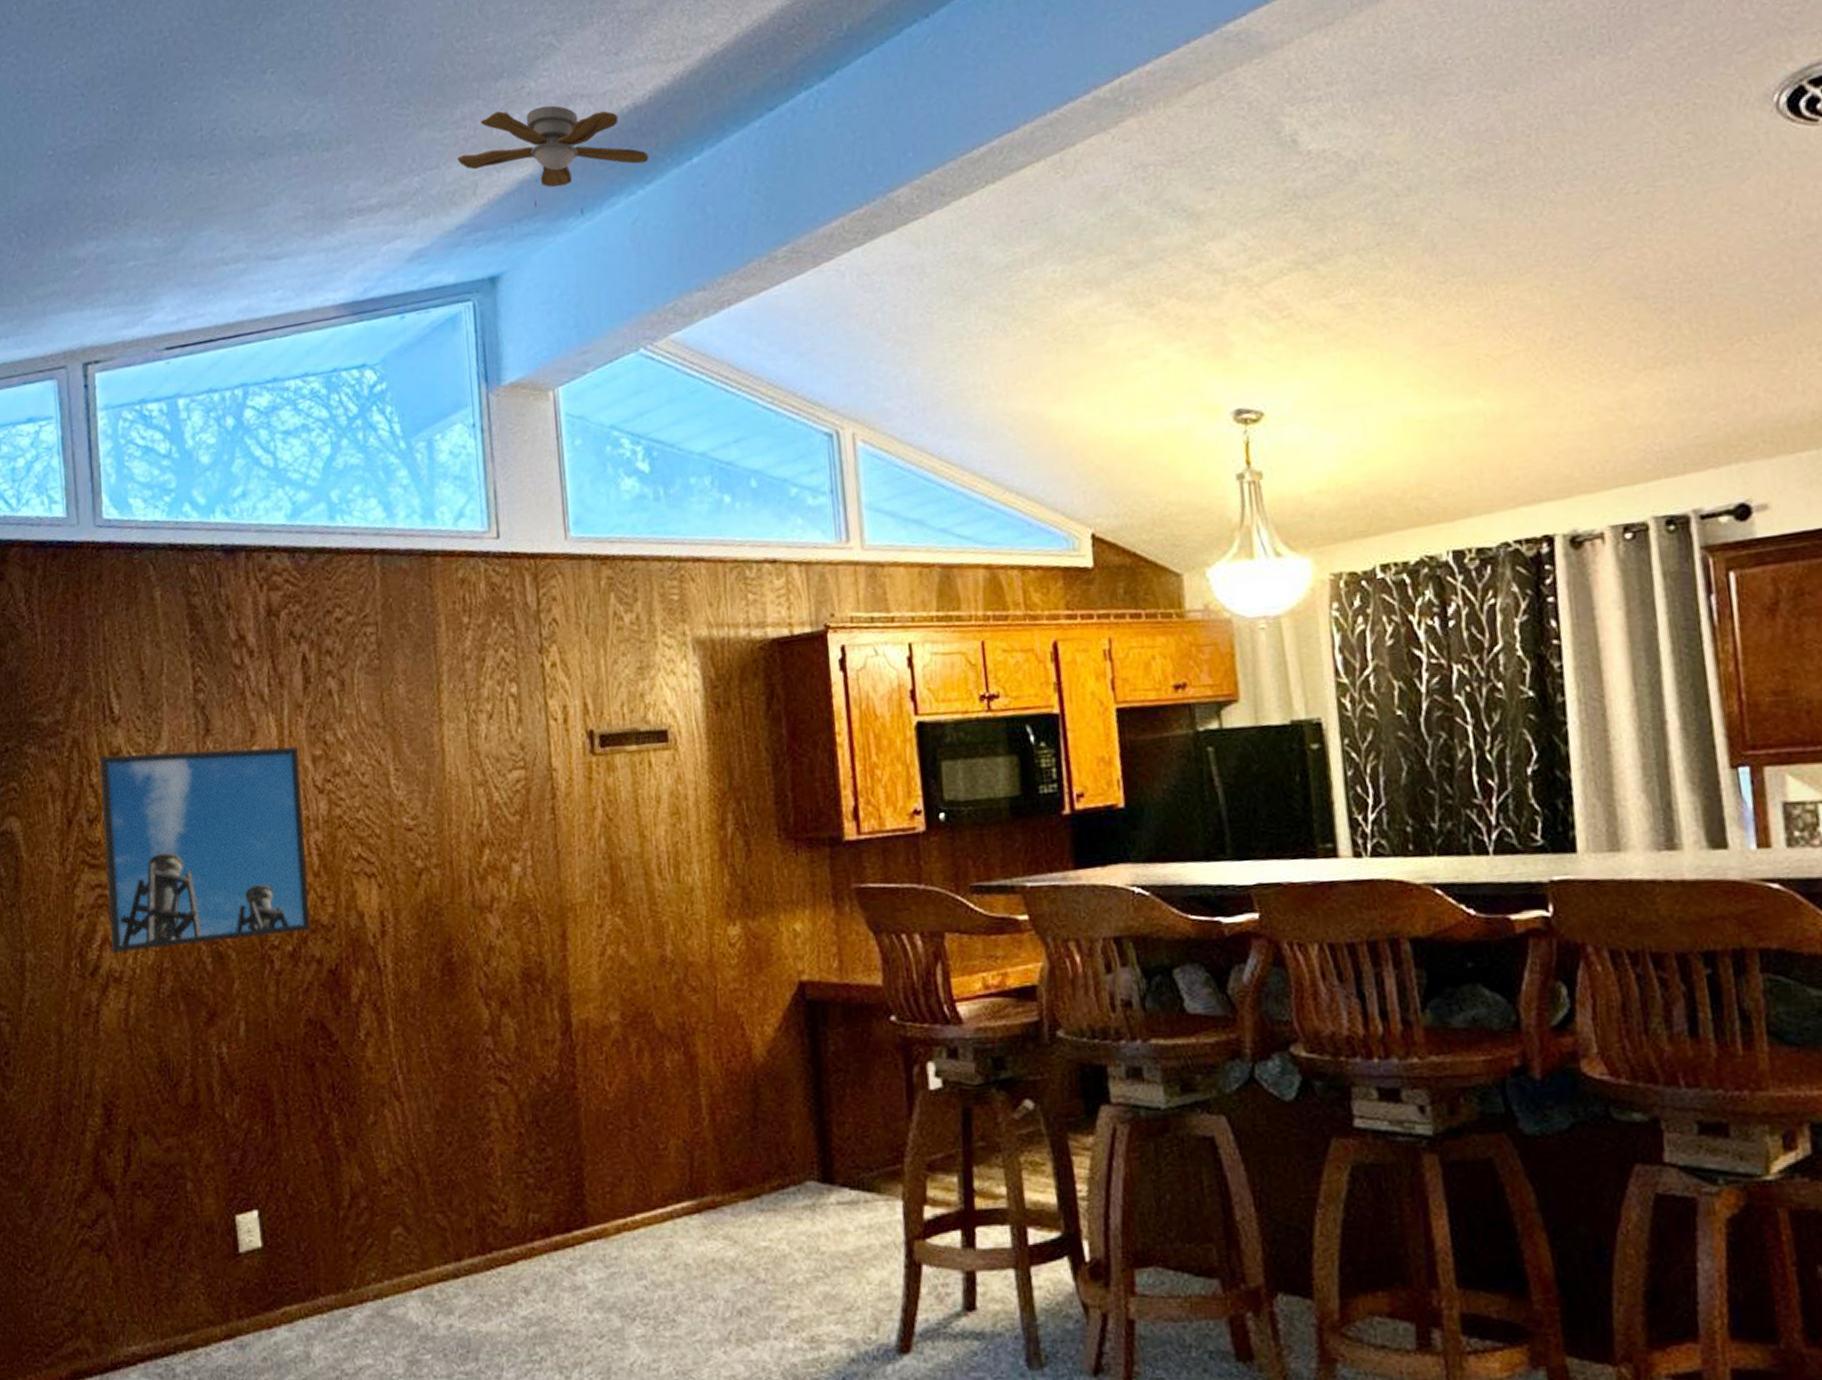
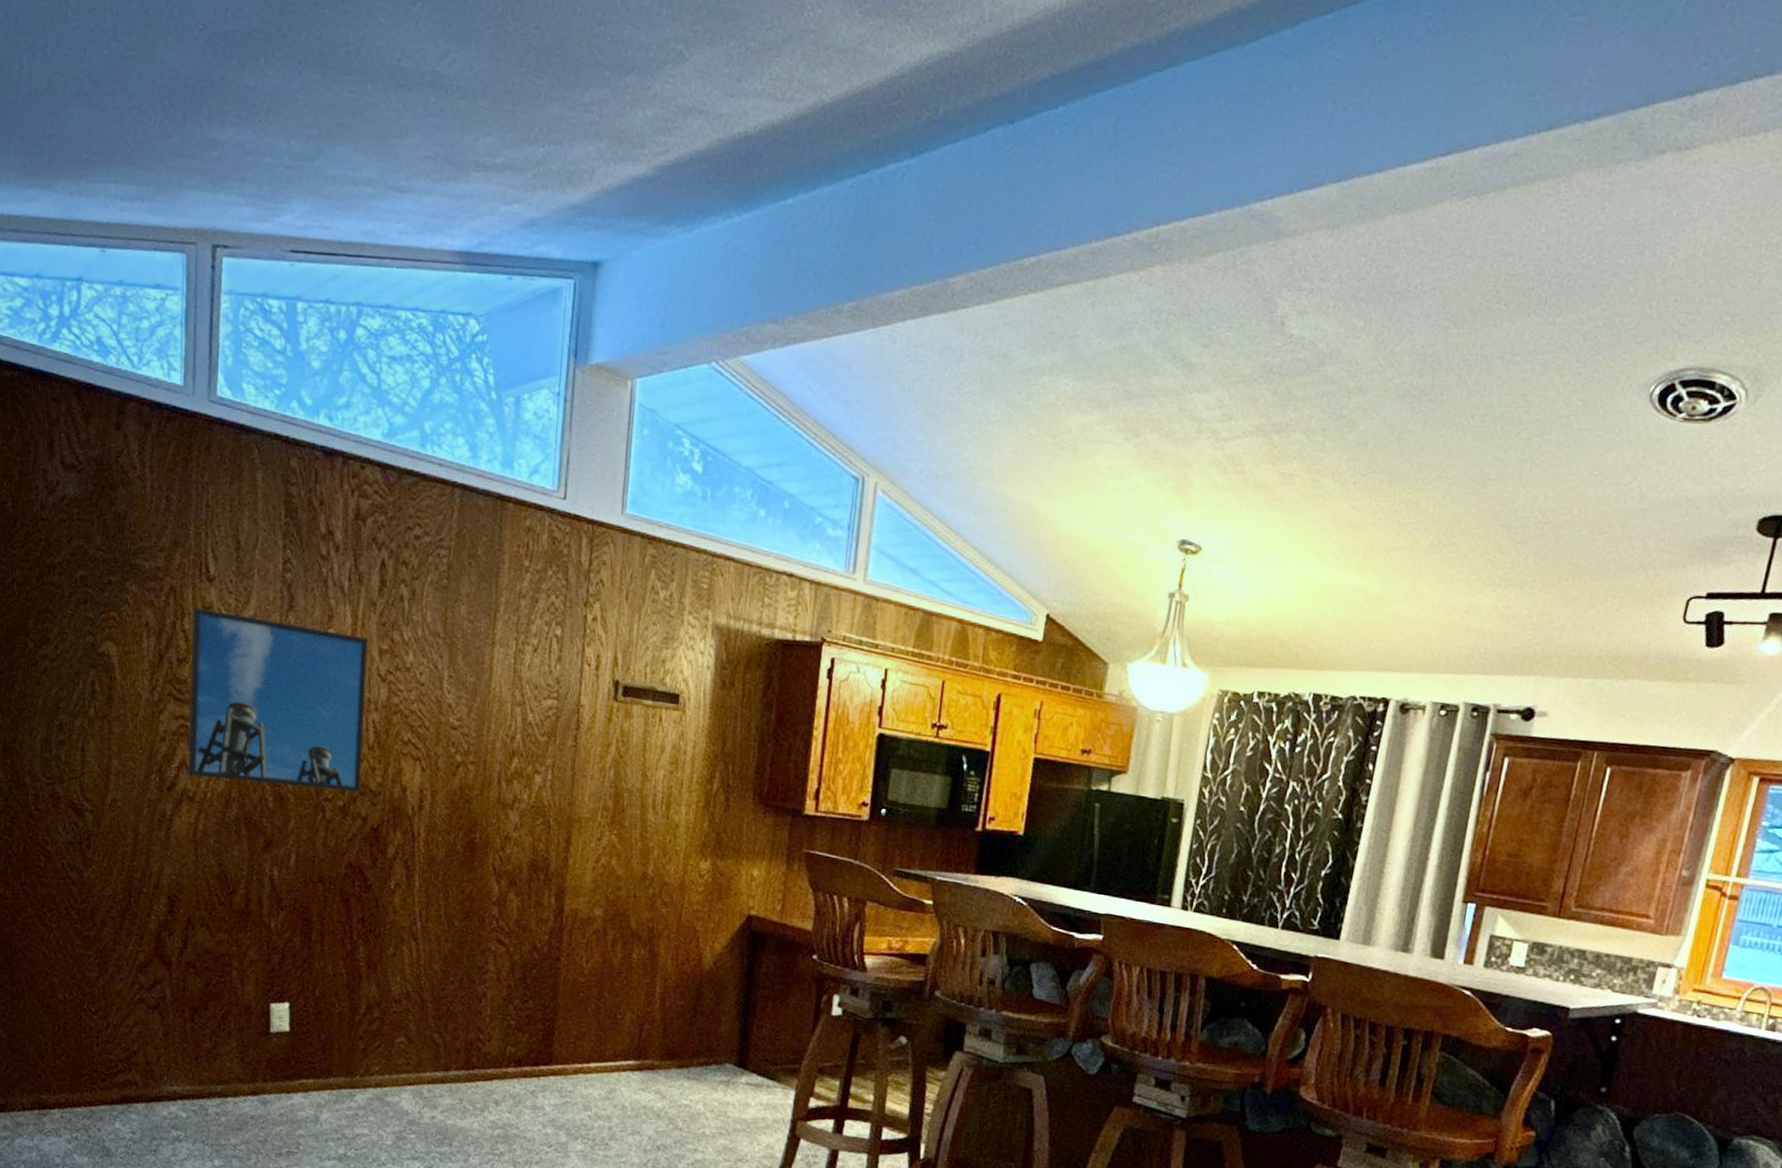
ceiling fan: present [457,105,649,215] -> none [580,105,751,226]

